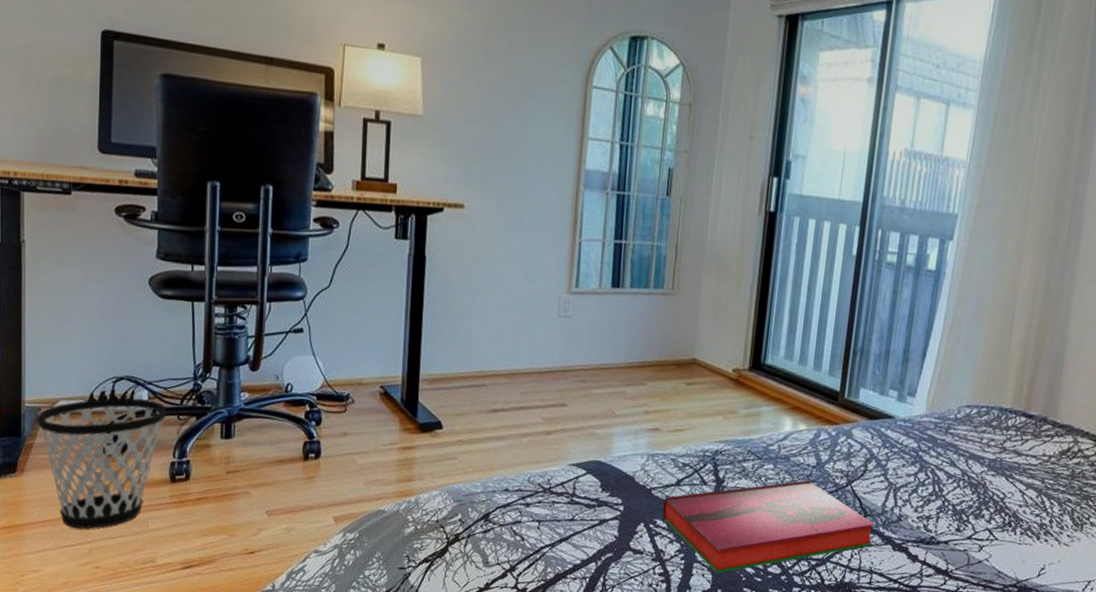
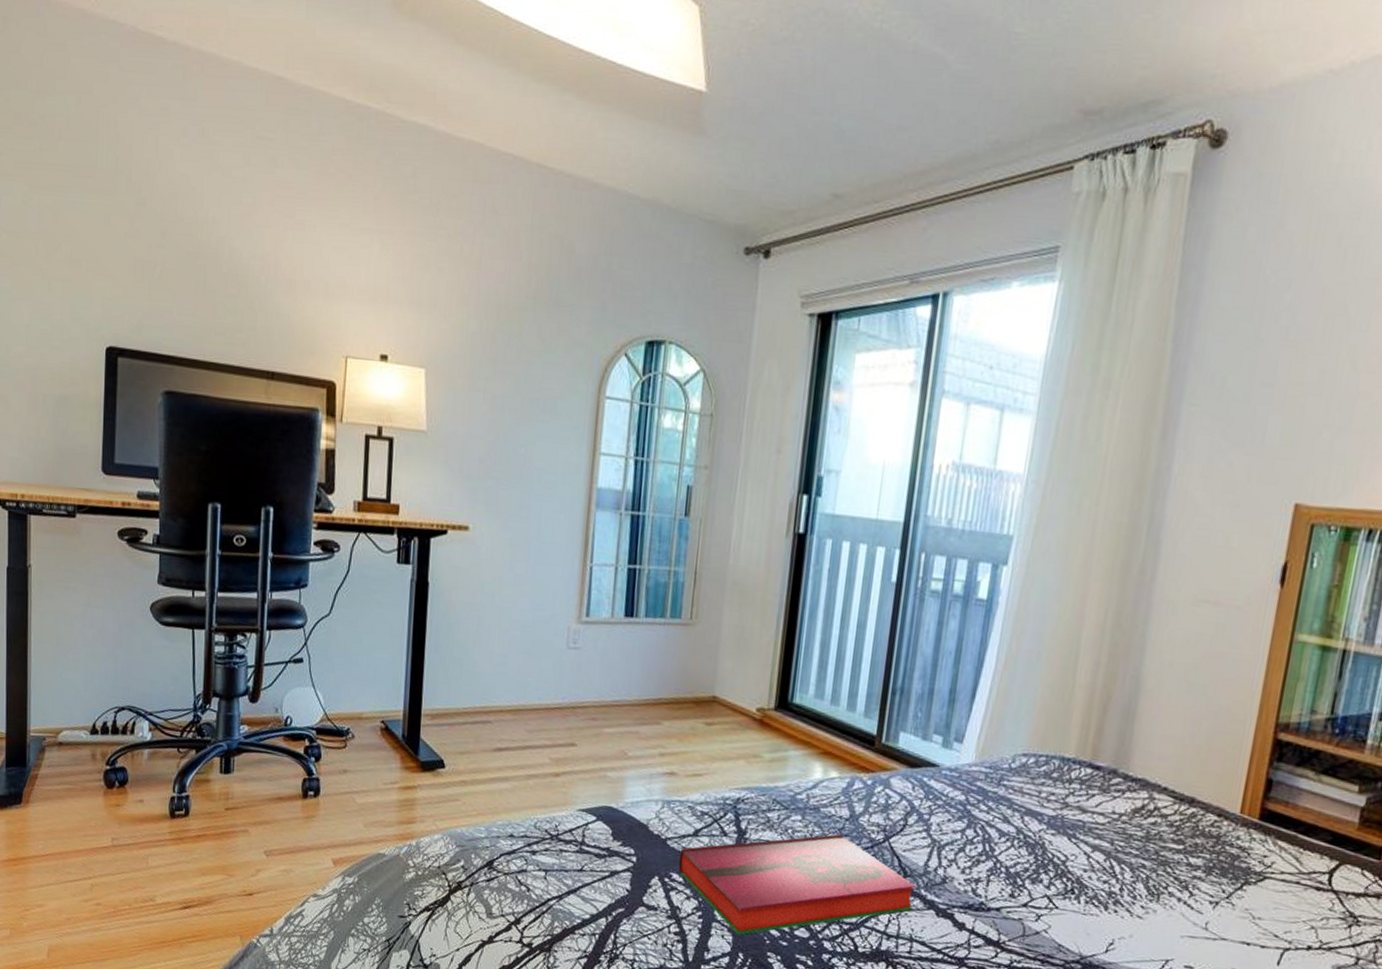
wastebasket: present [38,397,166,529] -> none [42,728,167,864]

